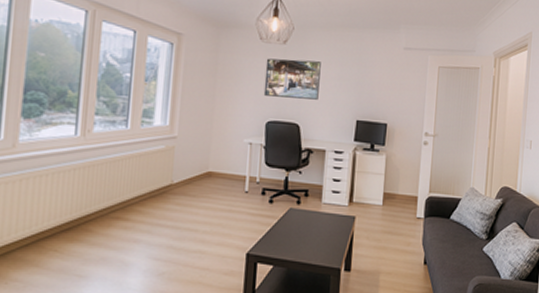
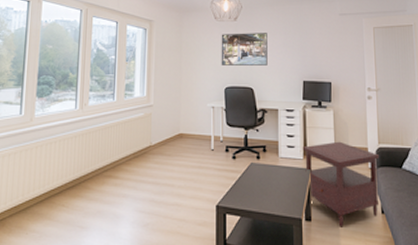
side table: none [348,188,429,278] -> present [302,141,380,227]

